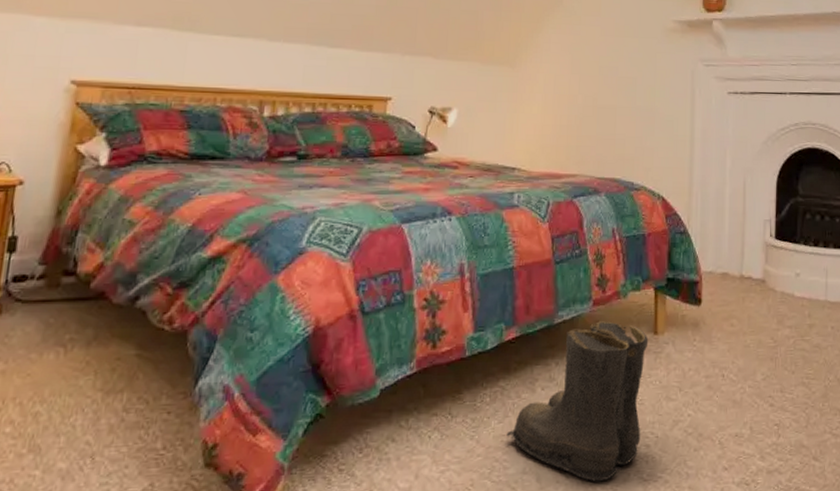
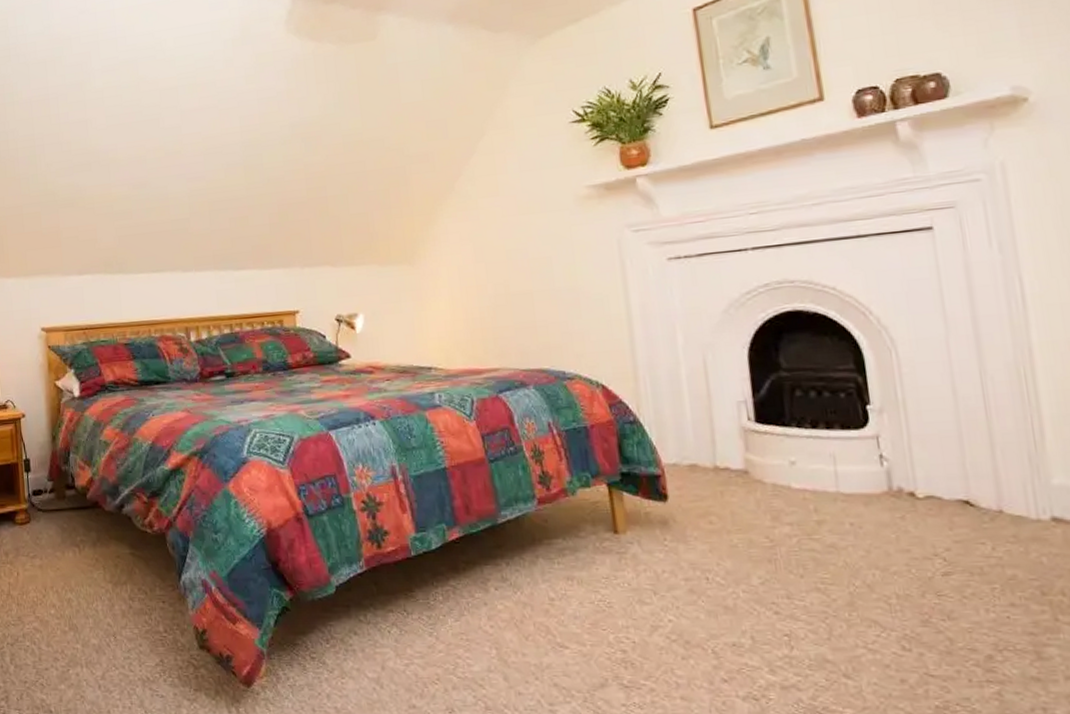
boots: present [506,321,649,482] -> none [465,520,615,685]

